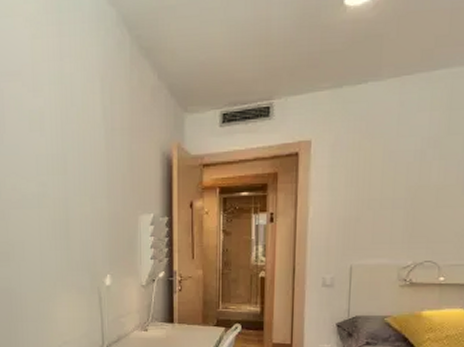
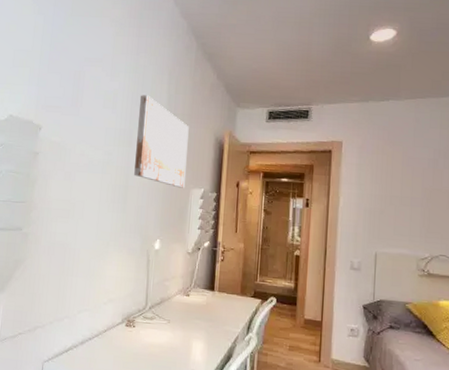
wall art: none [70,110,131,216] -> present [134,95,189,188]

